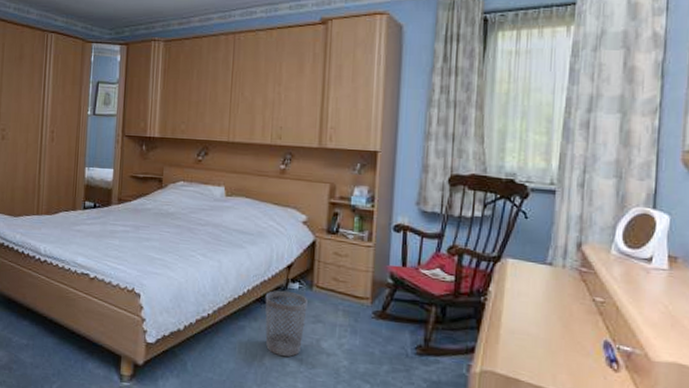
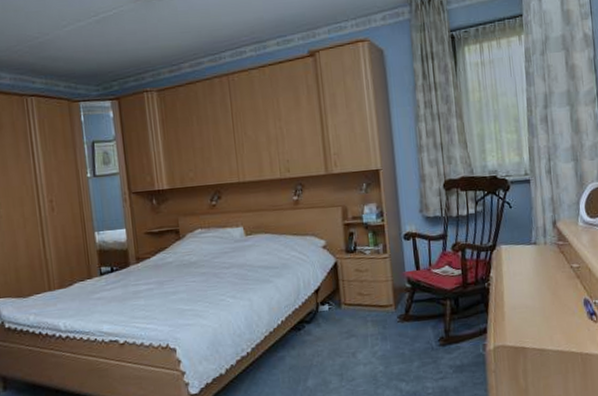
wastebasket: present [265,290,308,357] -> none [299,313,340,376]

